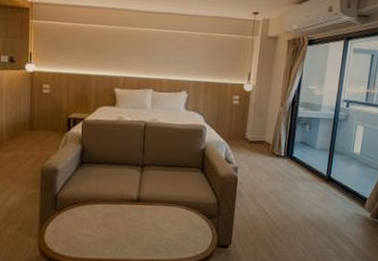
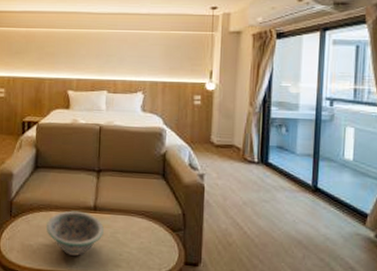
decorative bowl: none [91,203,146,244] -> present [47,210,104,256]

